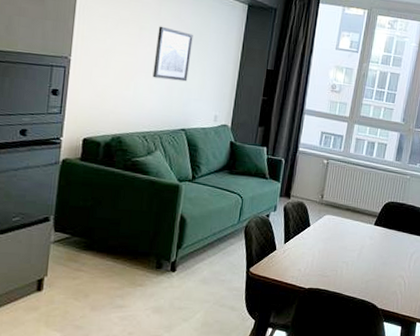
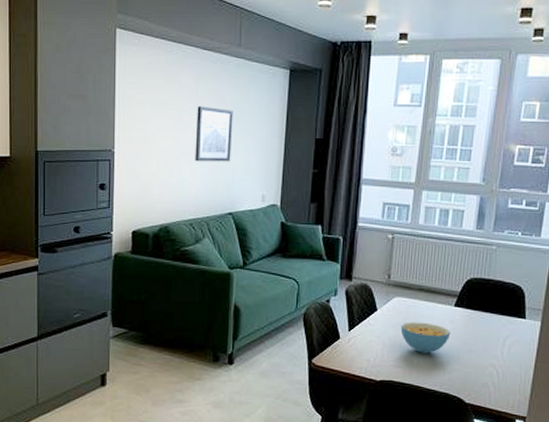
cereal bowl: none [329,237,370,265] -> present [400,322,451,353]

